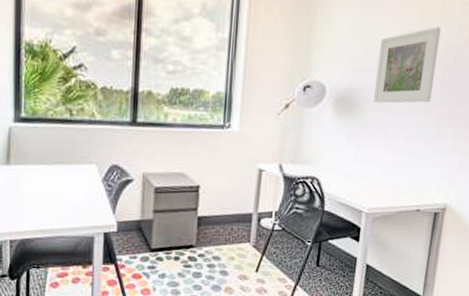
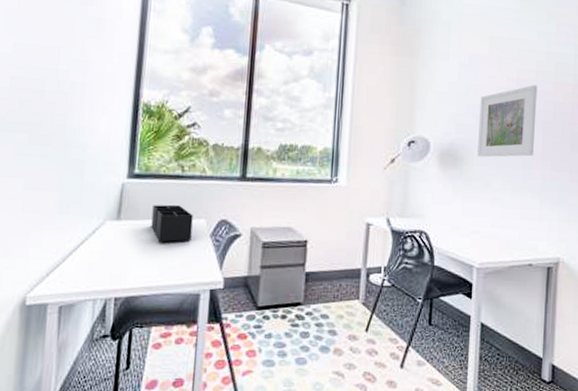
desk organizer: none [42,149,84,187] -> present [151,204,193,242]

